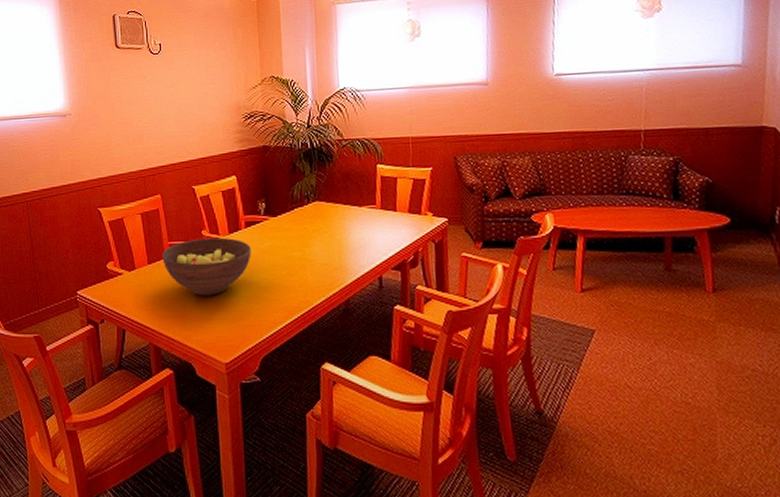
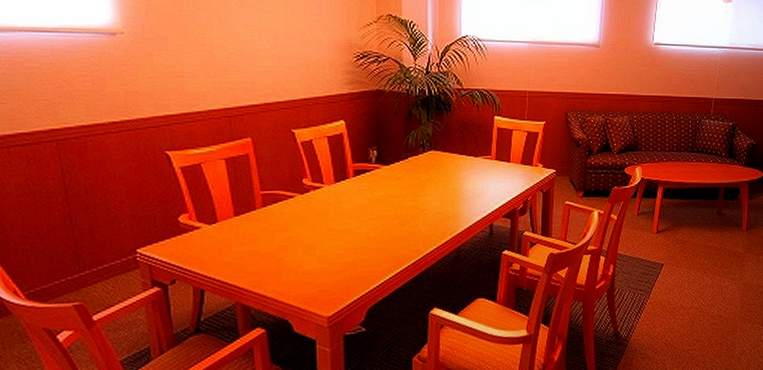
fruit bowl: present [162,237,252,296] -> none [253,186,360,249]

